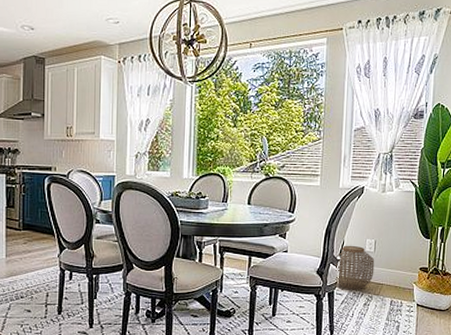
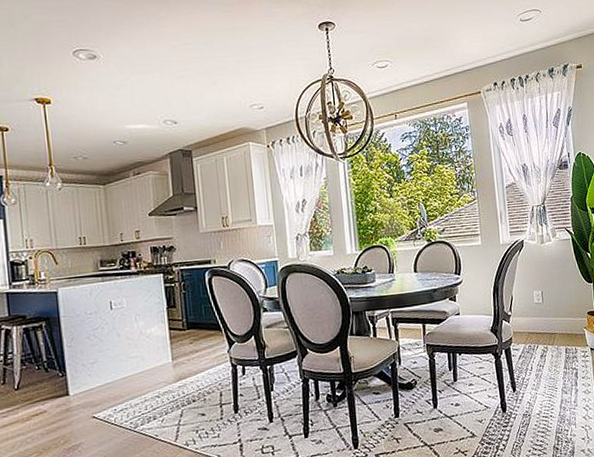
woven basket: present [336,245,375,289] -> none [508,299,546,343]

